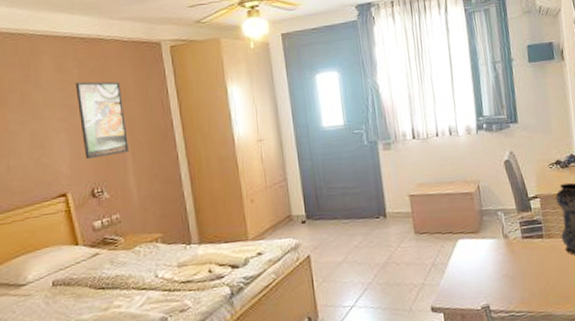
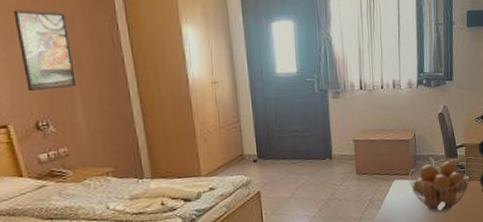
fruit basket: none [475,216,550,277] -> present [408,161,470,212]

